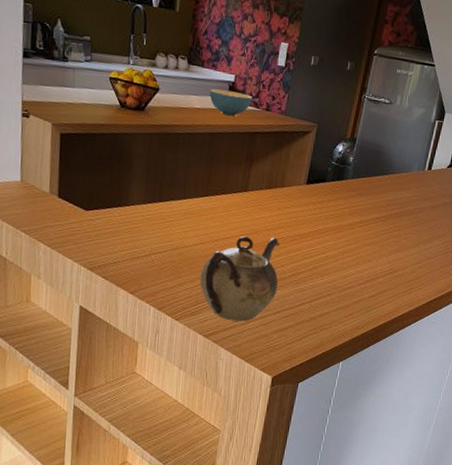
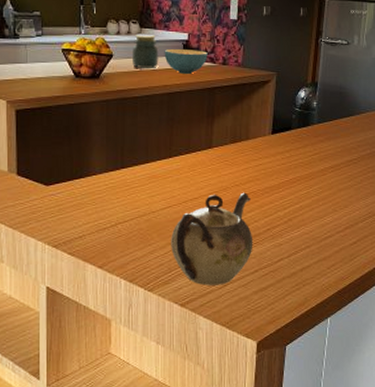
jar: none [178,70,205,107] -> present [133,33,159,68]

